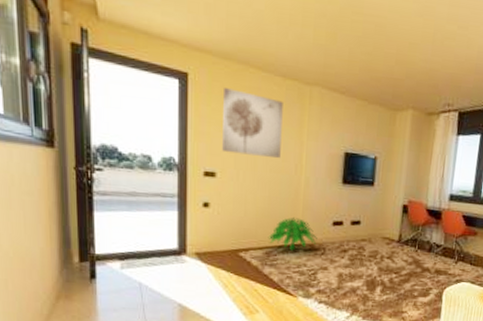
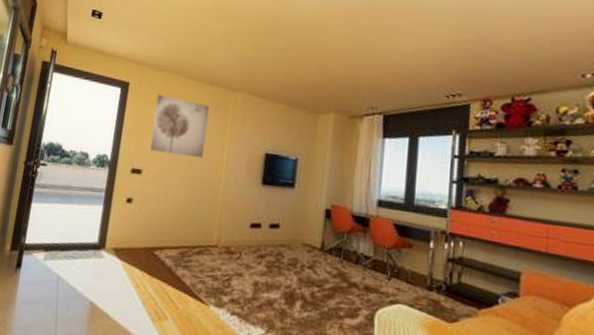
indoor plant: present [268,216,317,251] -> none [184,216,234,253]

